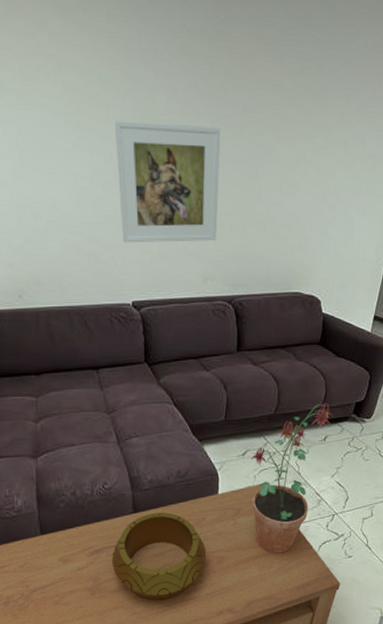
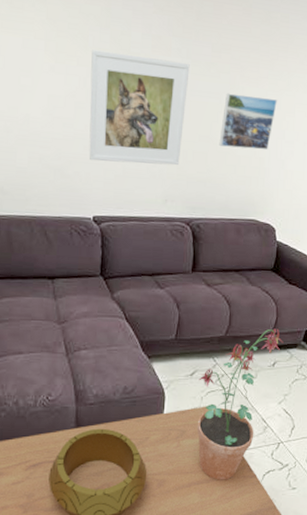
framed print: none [257,157,316,217] -> present [219,93,277,150]

